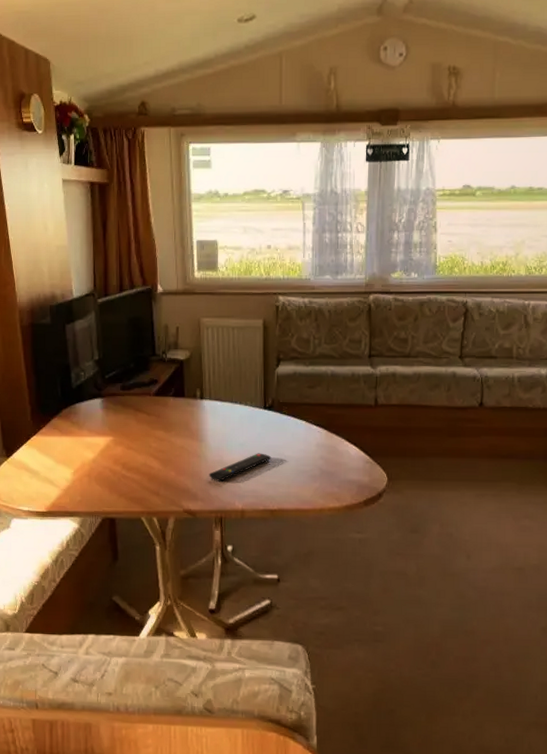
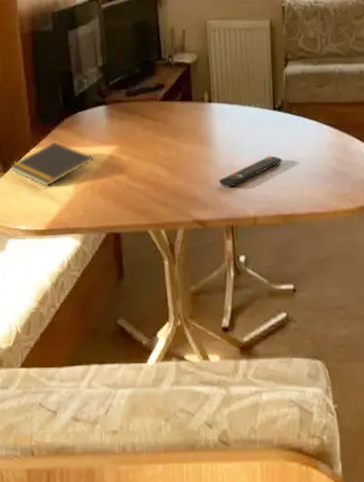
notepad: none [13,430,90,473] -> present [10,142,94,187]

